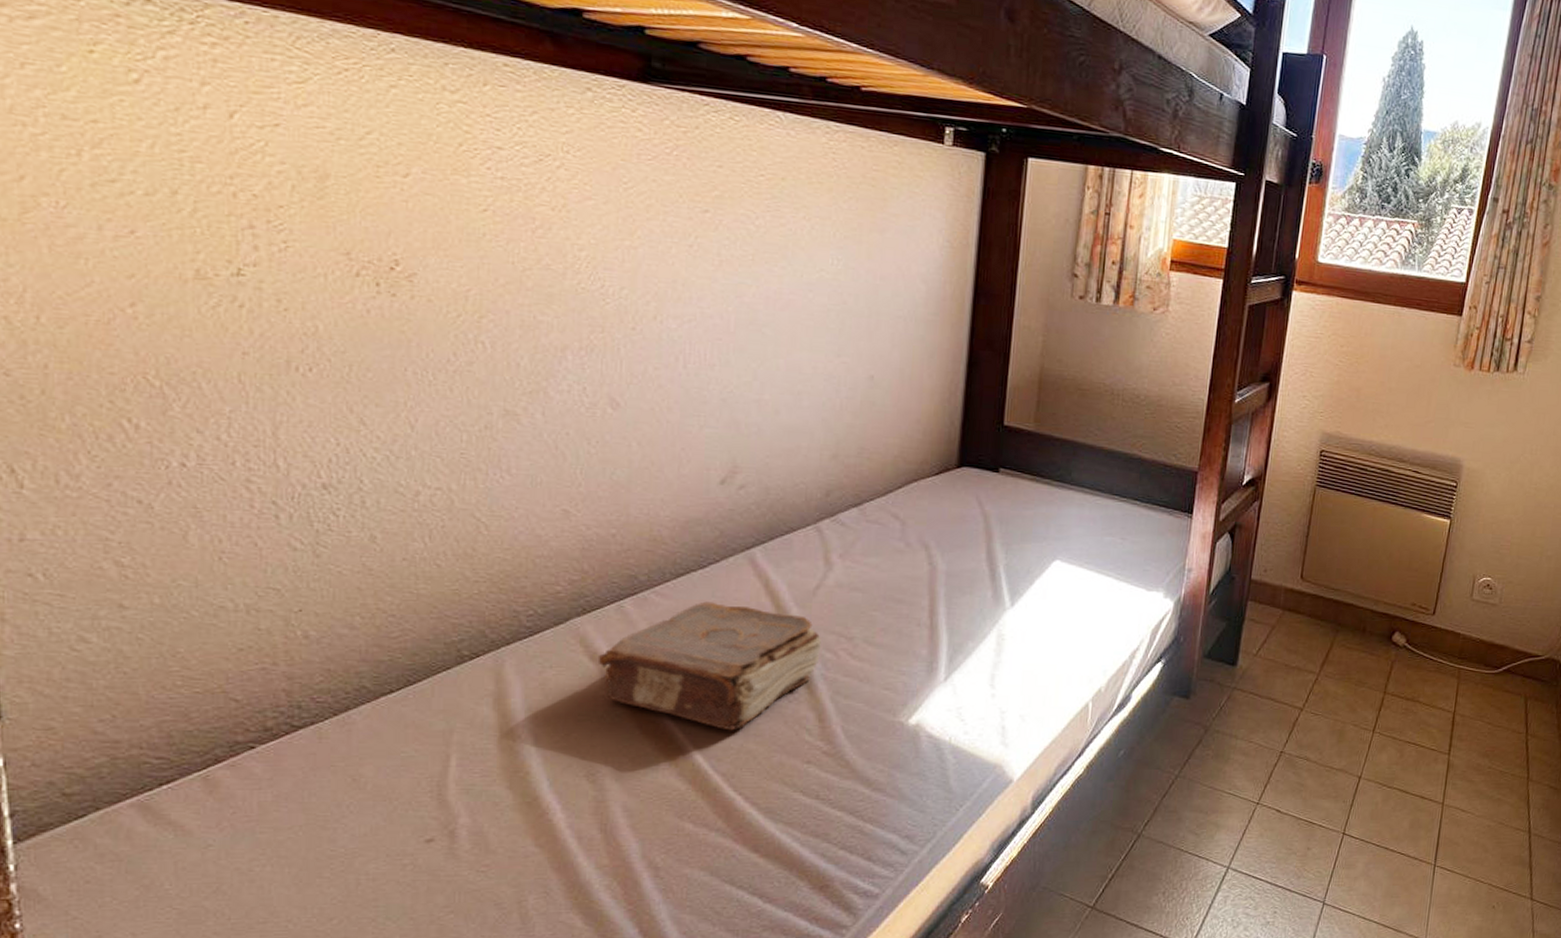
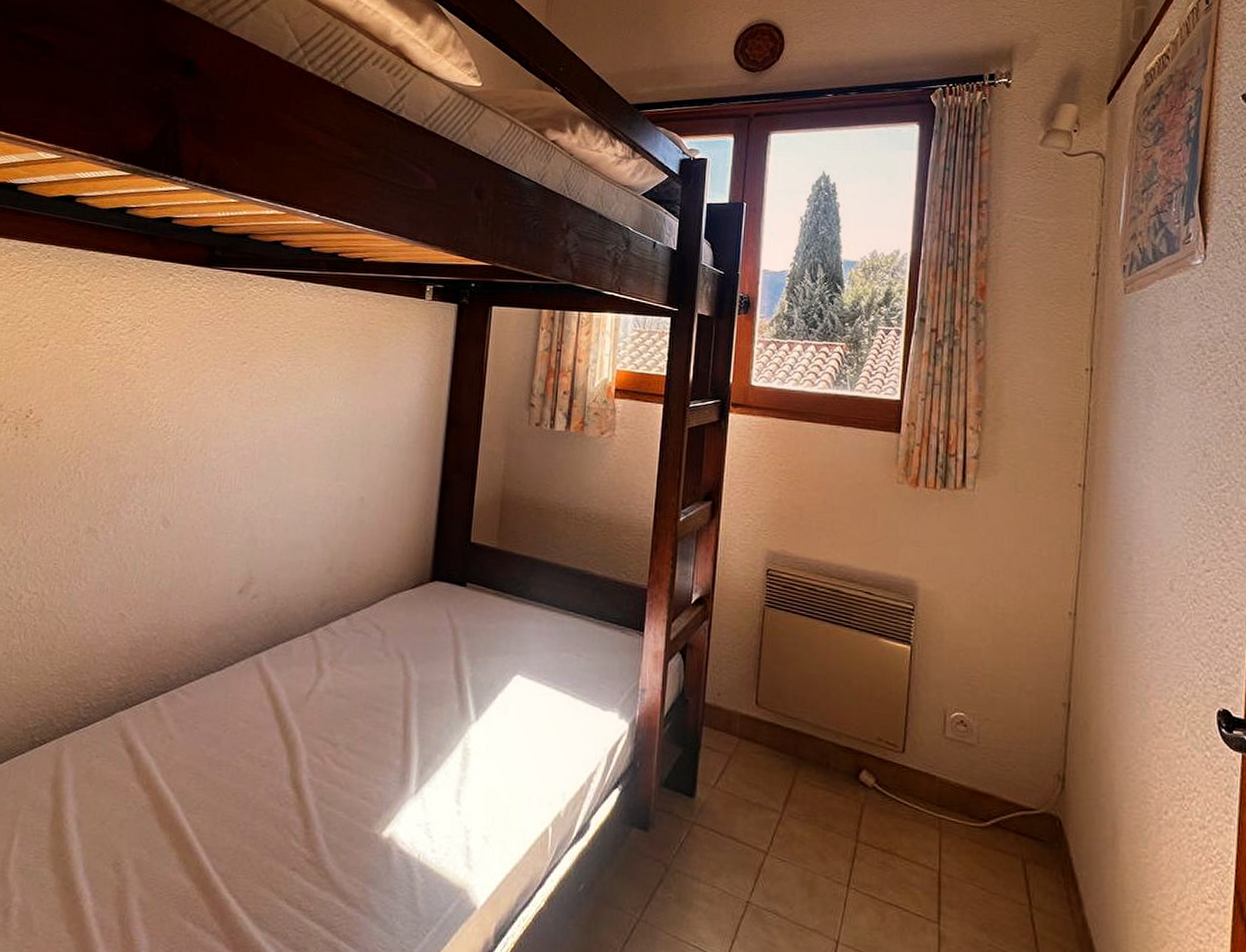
book: present [597,601,821,731] -> none [132,701,311,831]

